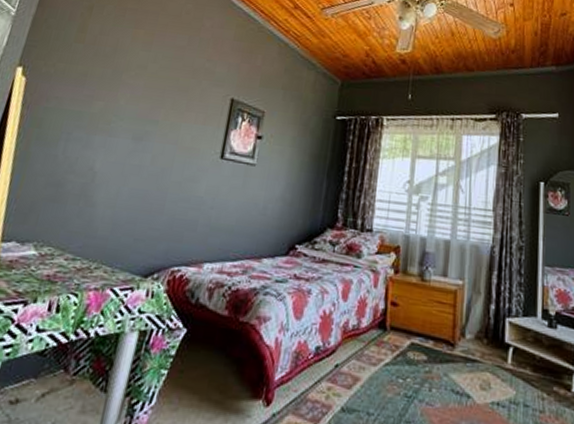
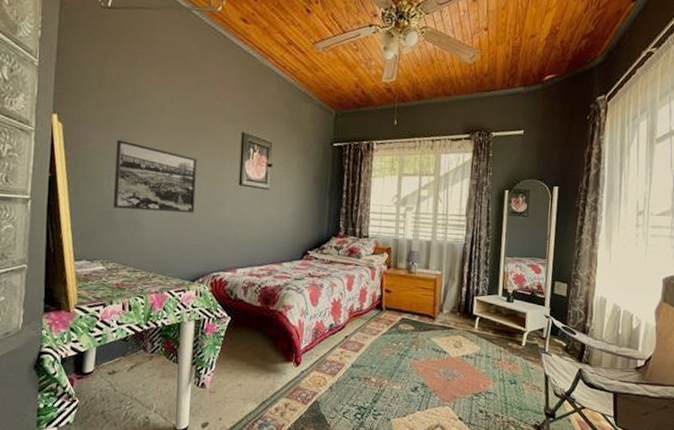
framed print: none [63,98,174,190] -> present [113,139,197,213]

